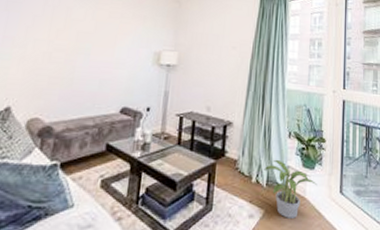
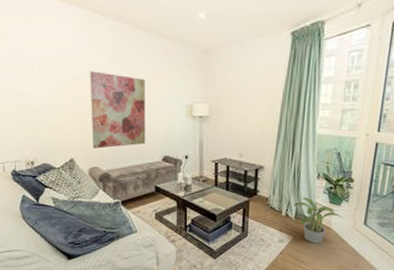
wall art: none [39,11,113,96] -> present [89,71,146,149]

